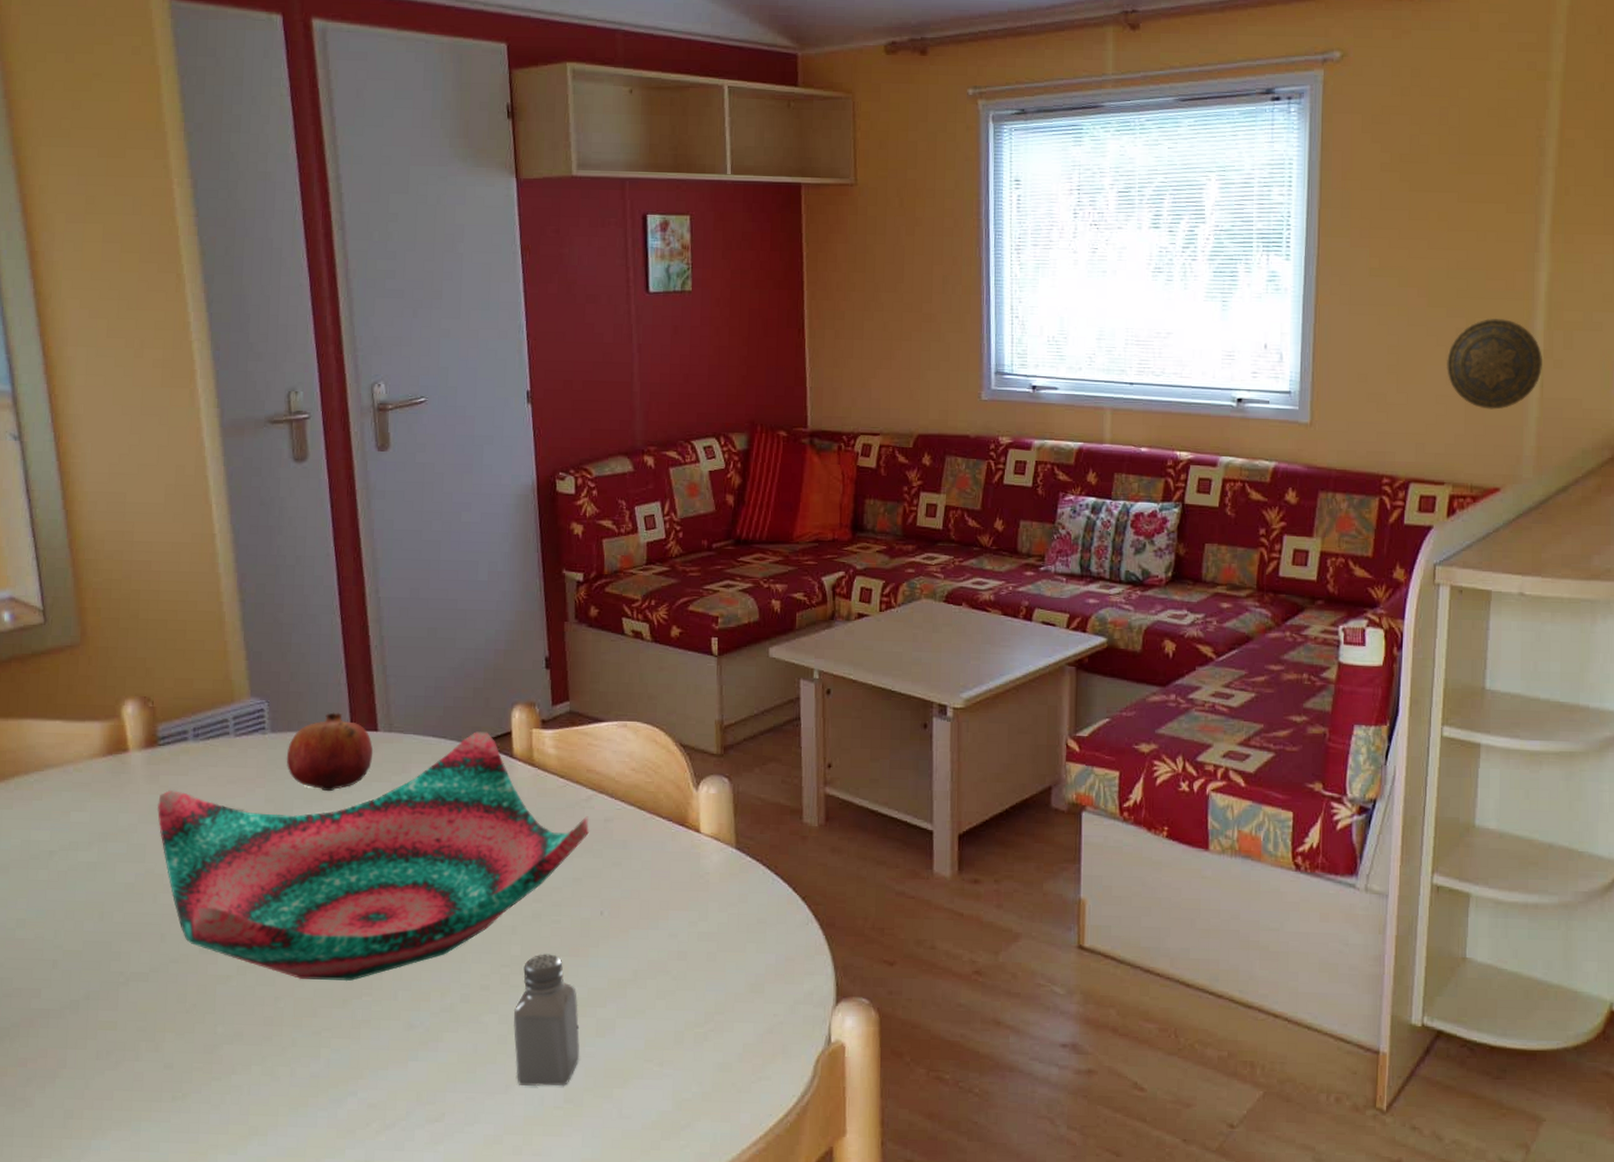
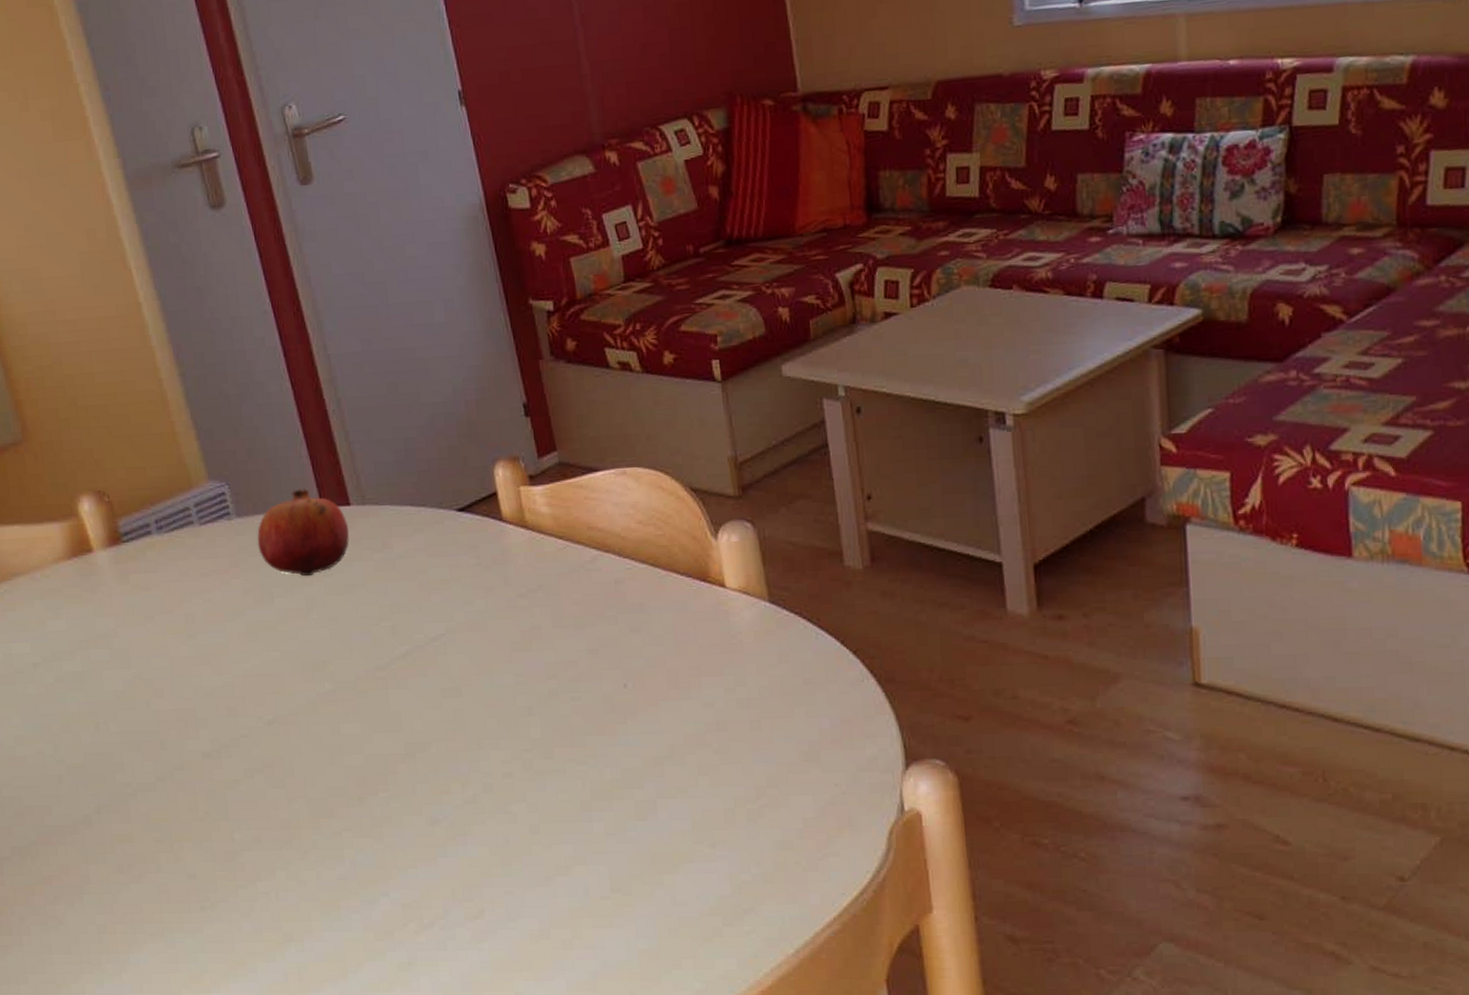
decorative bowl: present [156,731,589,982] -> none [132,495,599,780]
saltshaker: present [513,953,580,1087] -> none [542,734,622,877]

